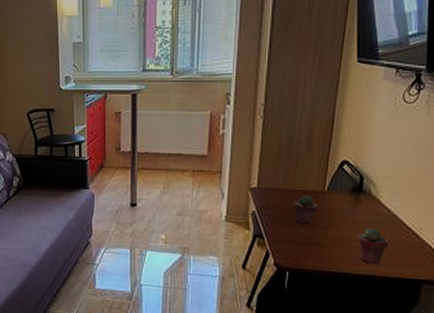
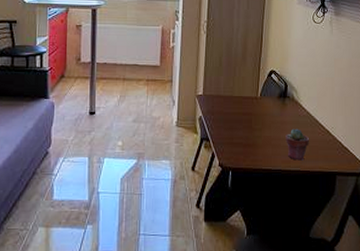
potted succulent: present [293,195,318,225] -> none [233,101,253,127]

